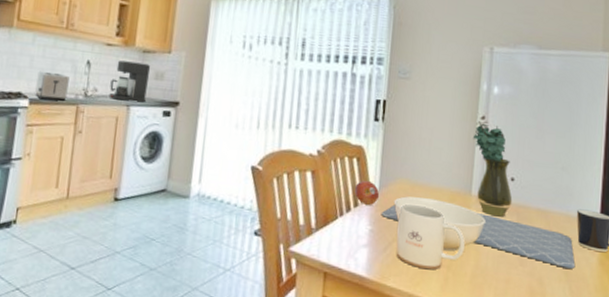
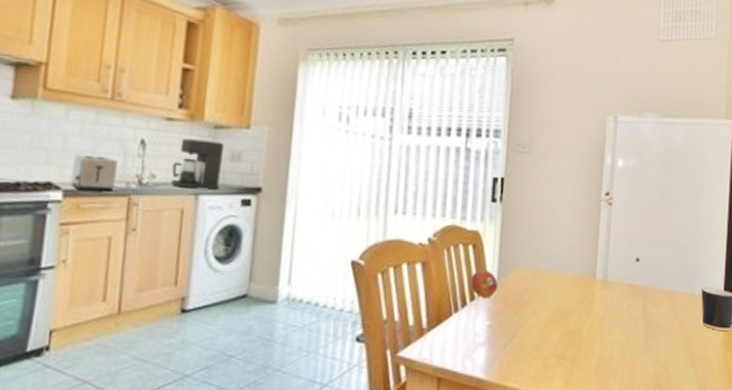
placemat: present [381,205,576,269] -> none [500,295,700,351]
bowl: present [394,196,486,251] -> none [513,285,611,341]
mug: present [396,203,465,270] -> none [517,293,589,365]
vase: present [472,121,513,217] -> none [596,198,638,301]

